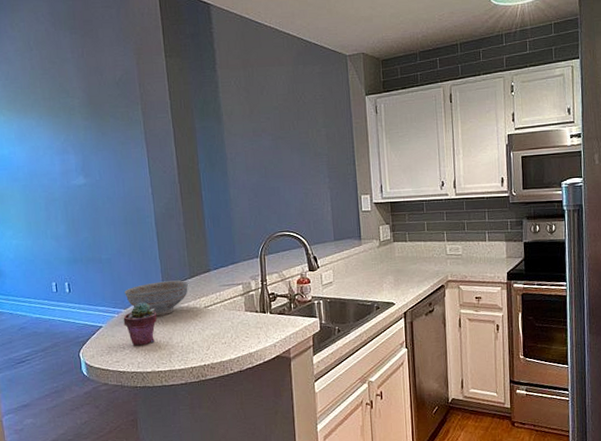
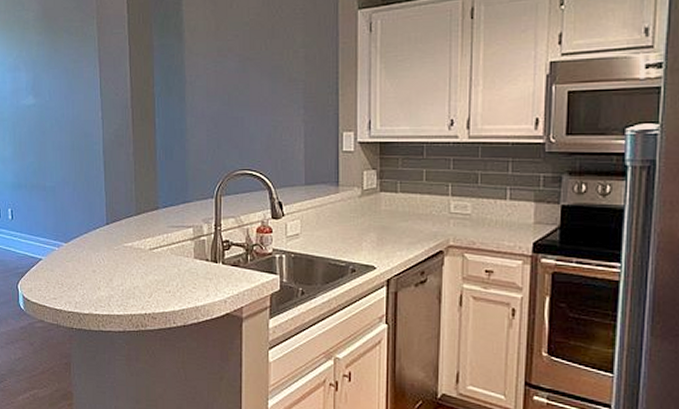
potted succulent: present [123,302,158,346] -> none [63,237,99,284]
decorative bowl: present [124,280,189,317] -> none [67,216,135,254]

